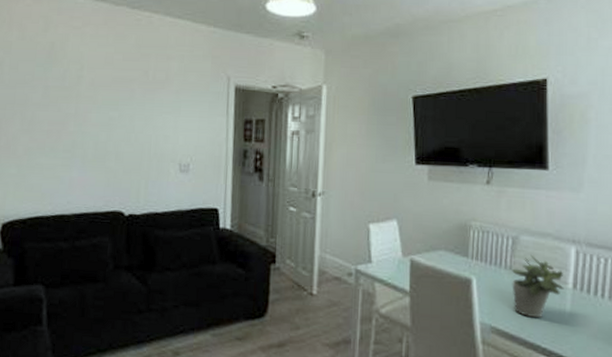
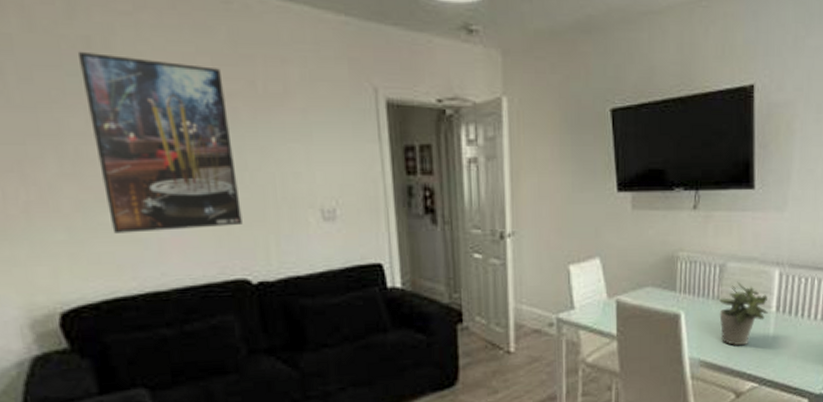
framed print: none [43,51,128,172] -> present [77,51,243,234]

